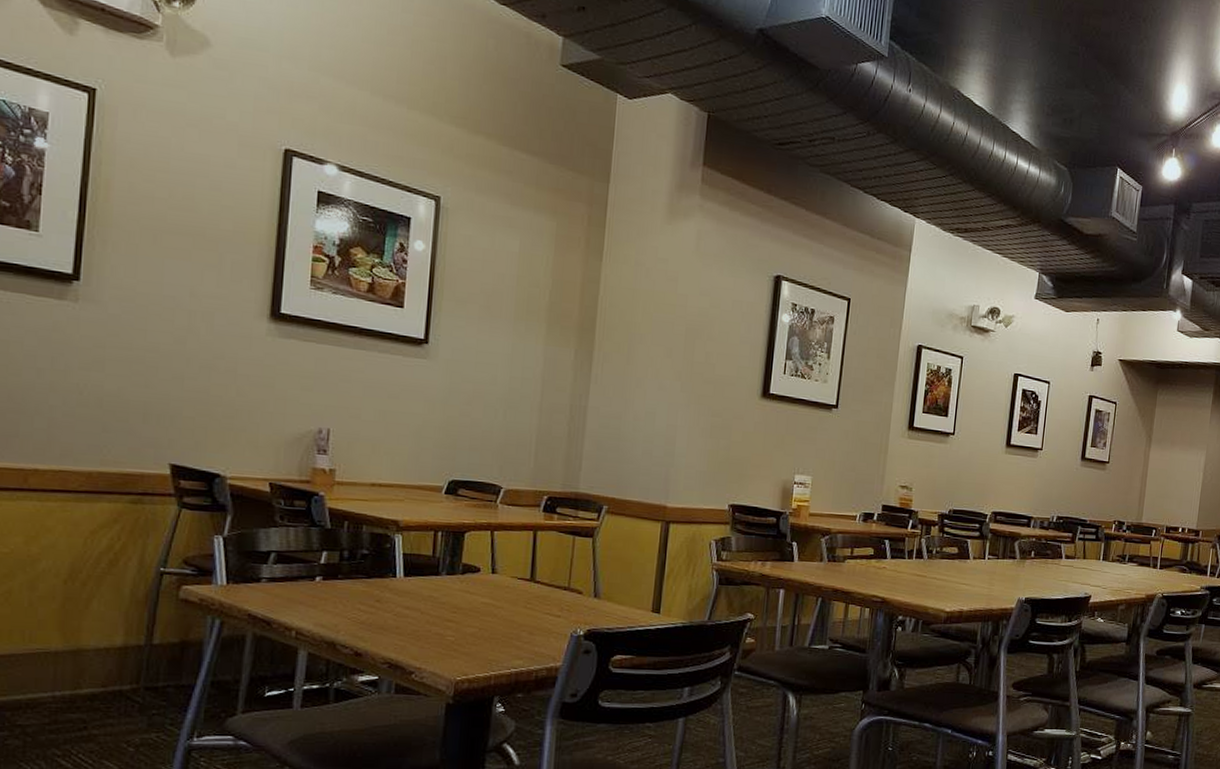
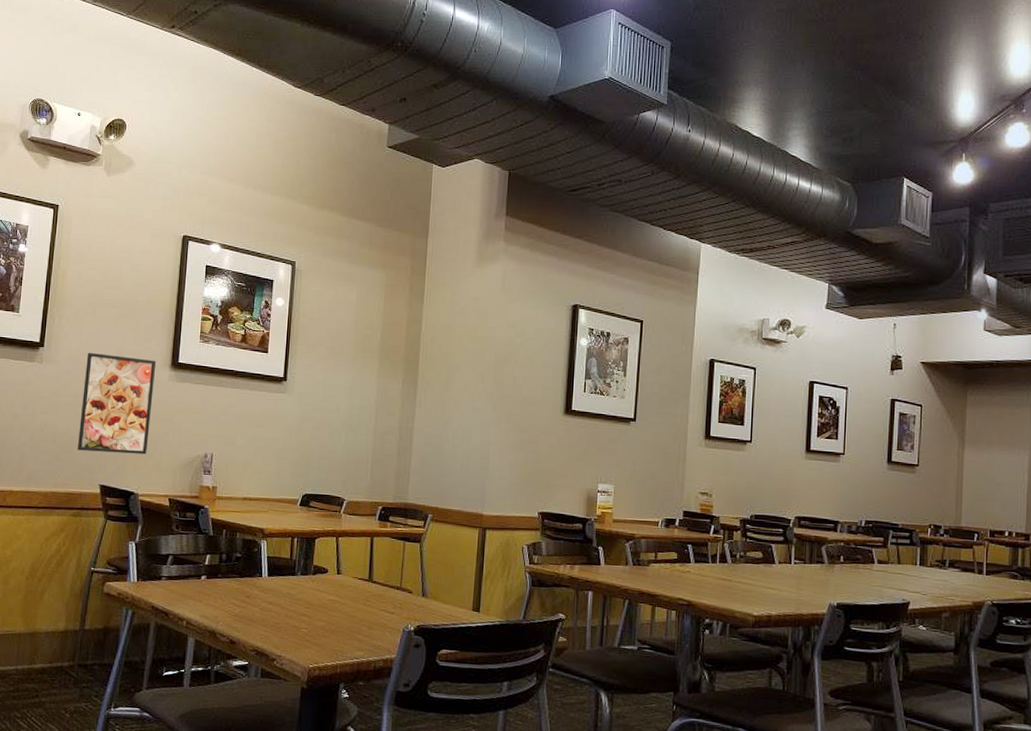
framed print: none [134,292,249,428] -> present [77,352,157,455]

